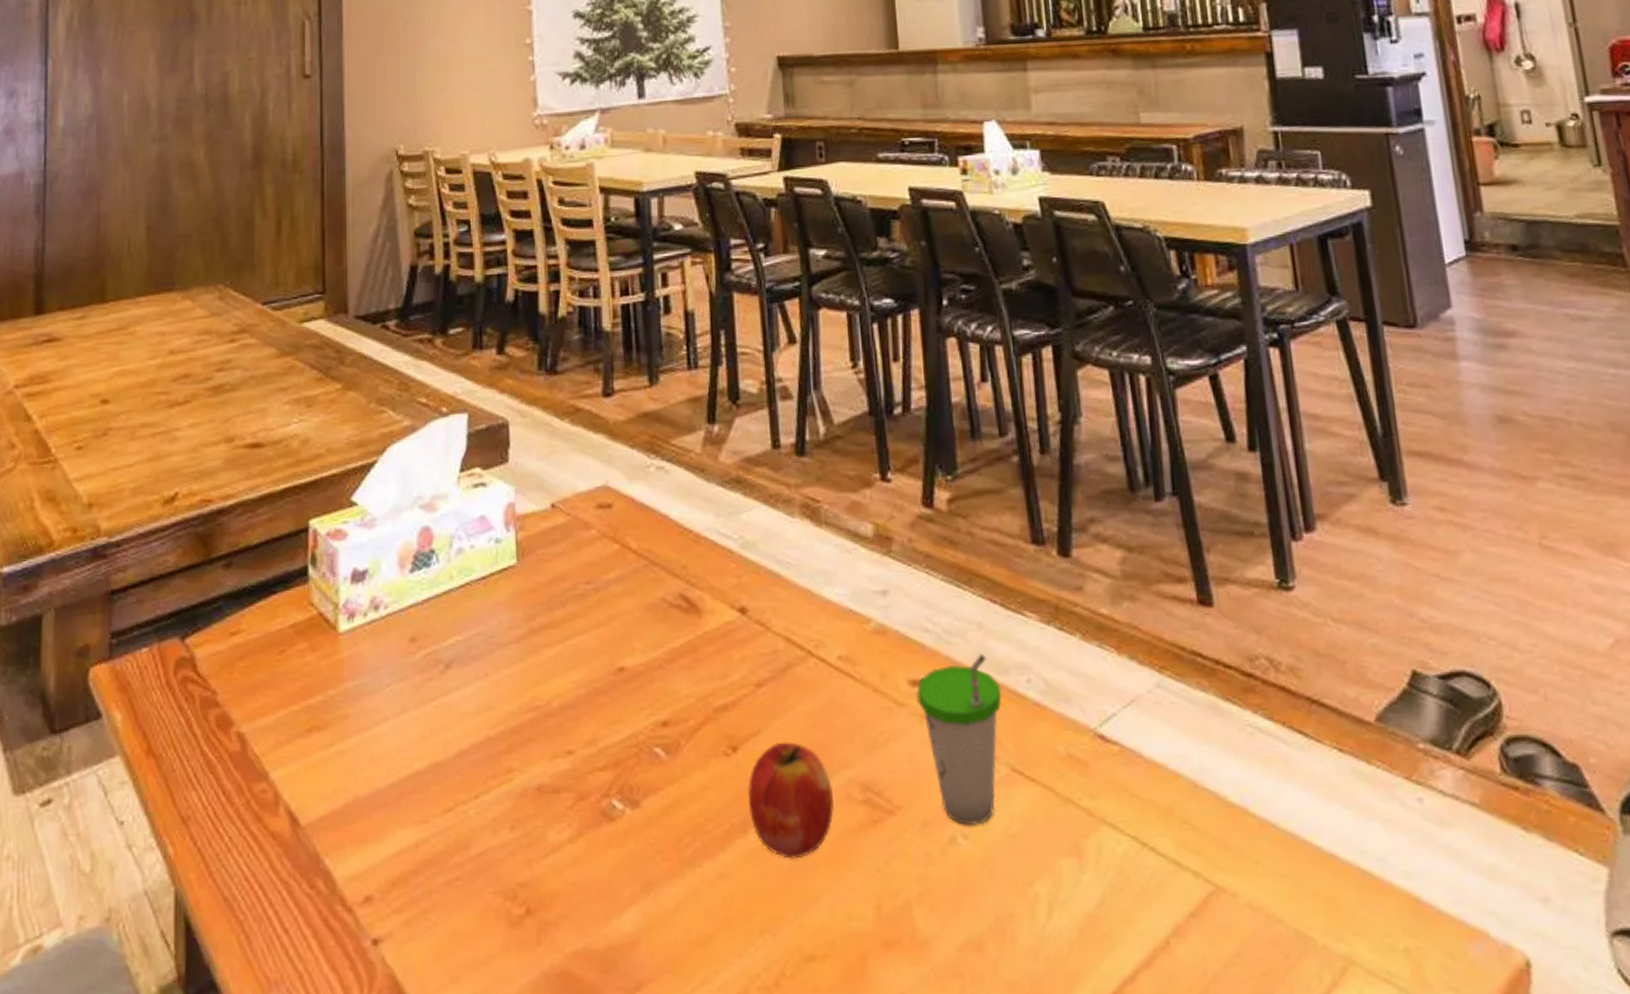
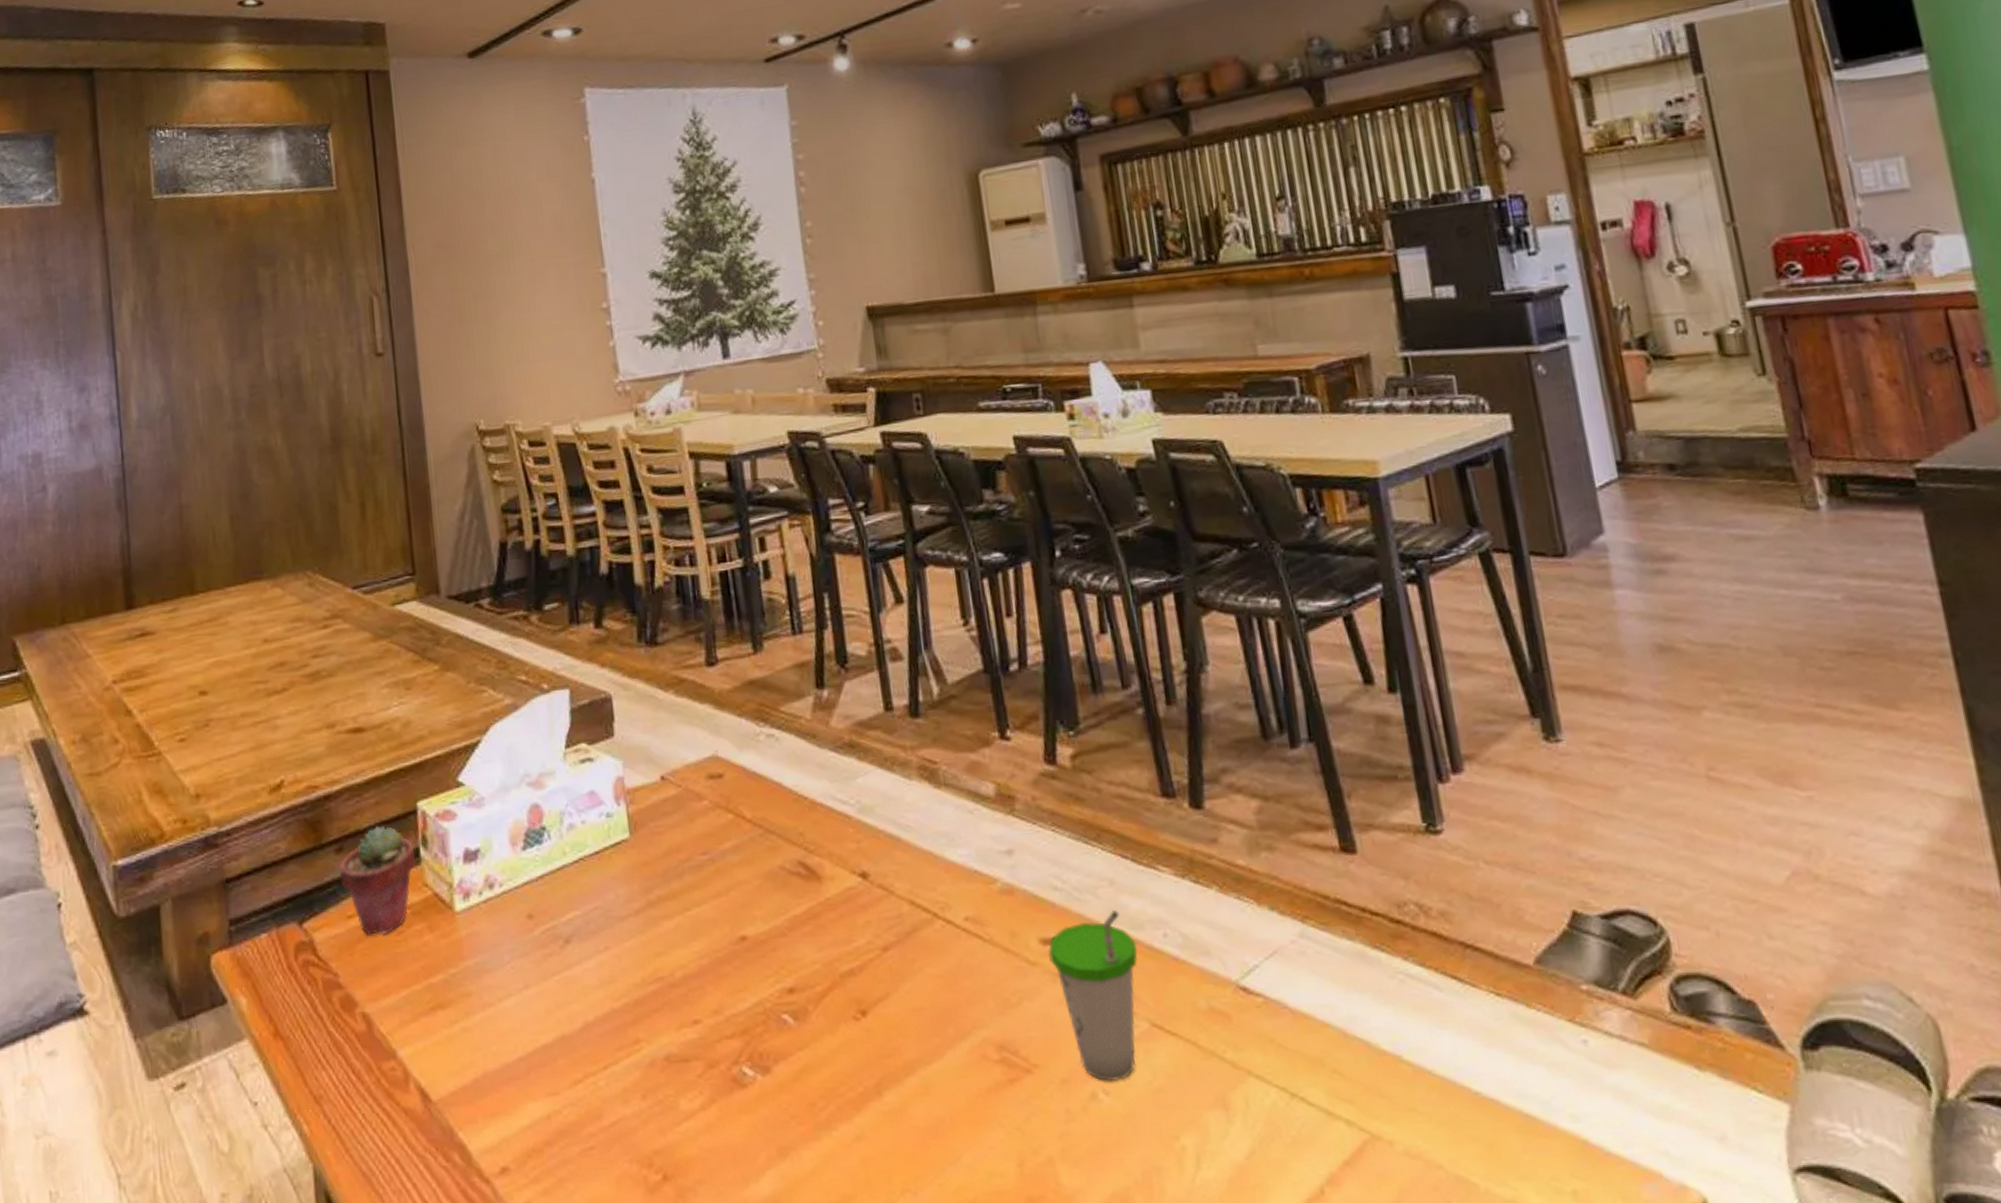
potted succulent: none [227,542,304,653] -> present [339,825,416,935]
apple: present [747,742,834,859] -> none [879,1004,969,1120]

